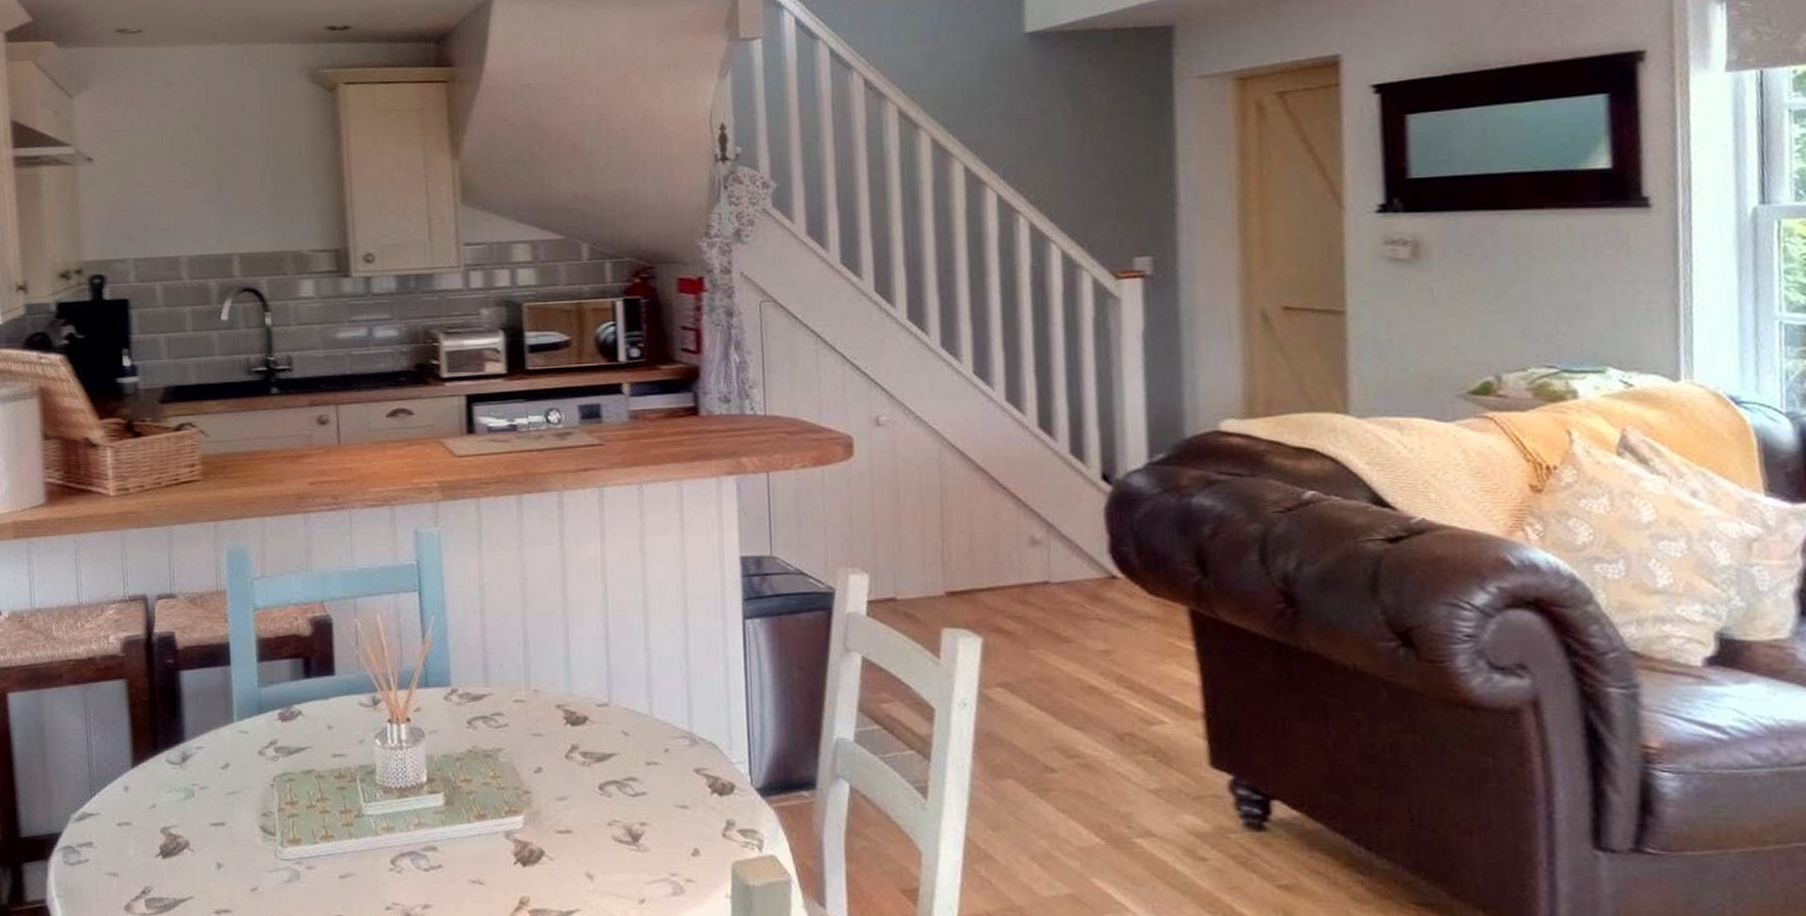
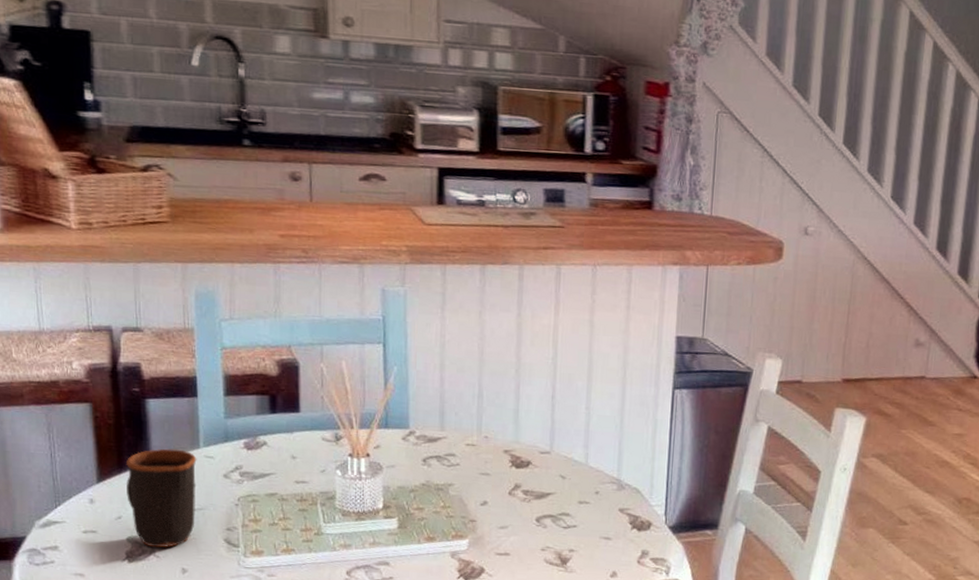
mug: none [160,725,231,840] -> present [125,448,197,548]

